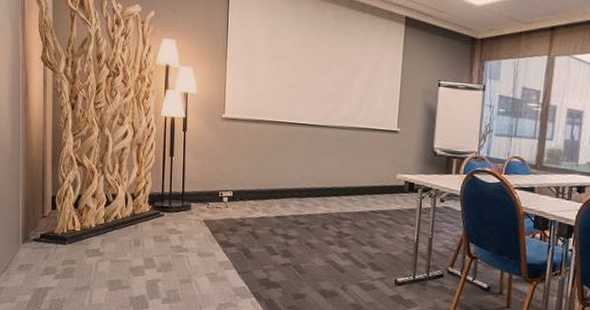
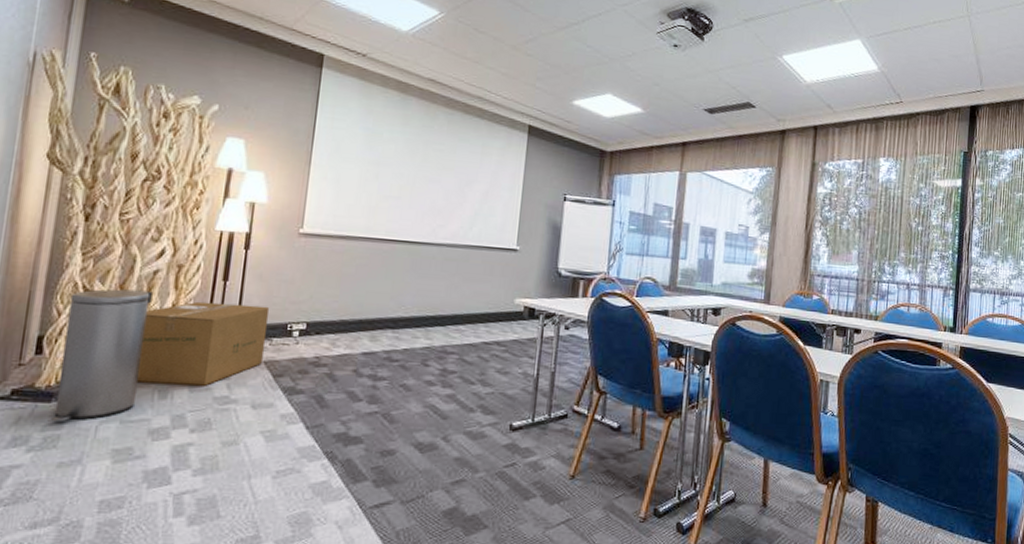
pedal bin: none [67,162,122,259] -> present [51,289,153,422]
box: none [119,172,205,238] -> present [137,301,270,387]

